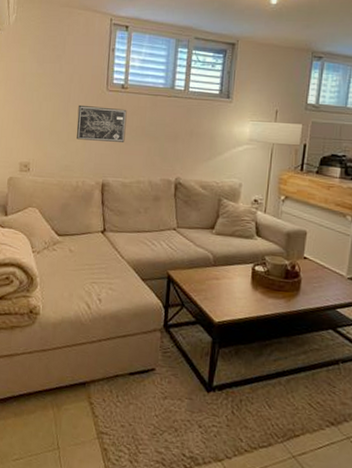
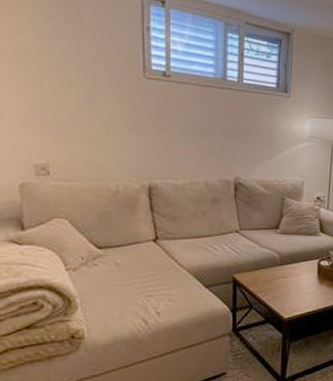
wall art: present [76,104,127,142] -> none [108,93,172,139]

